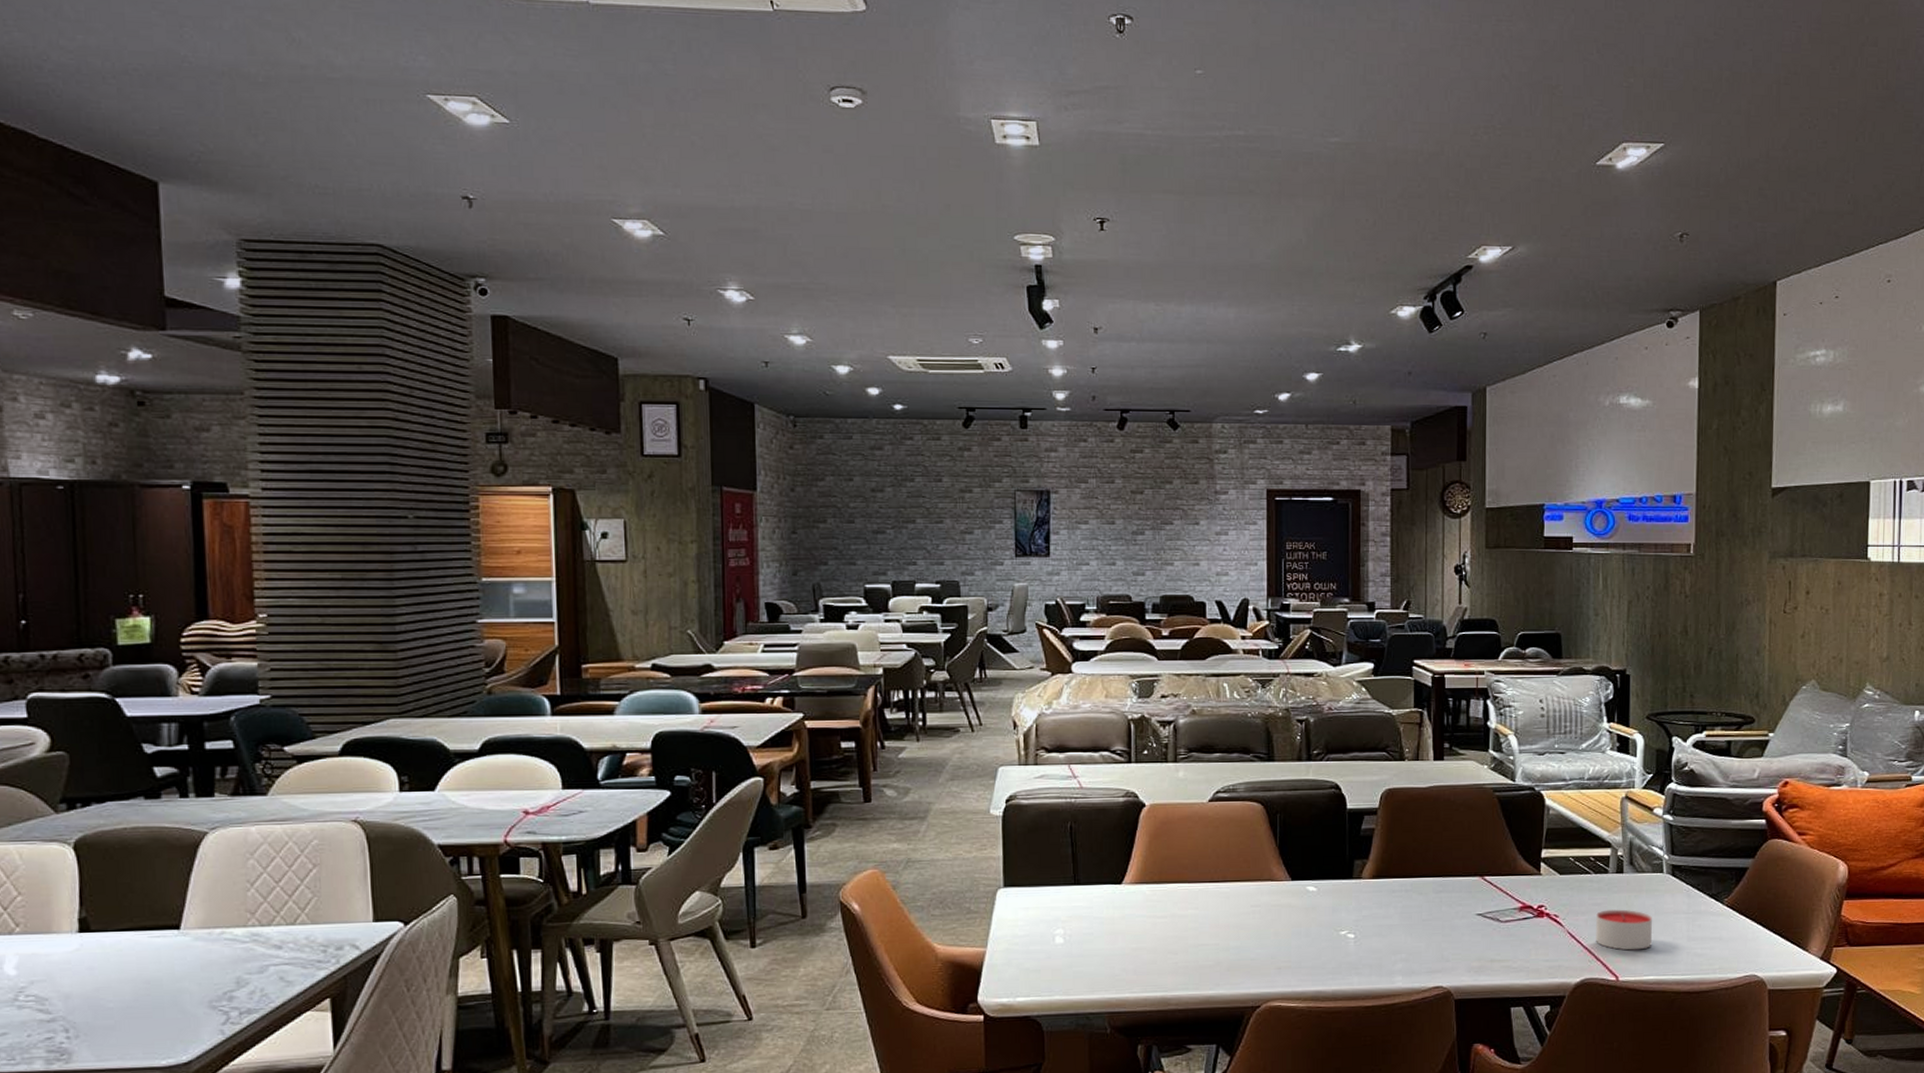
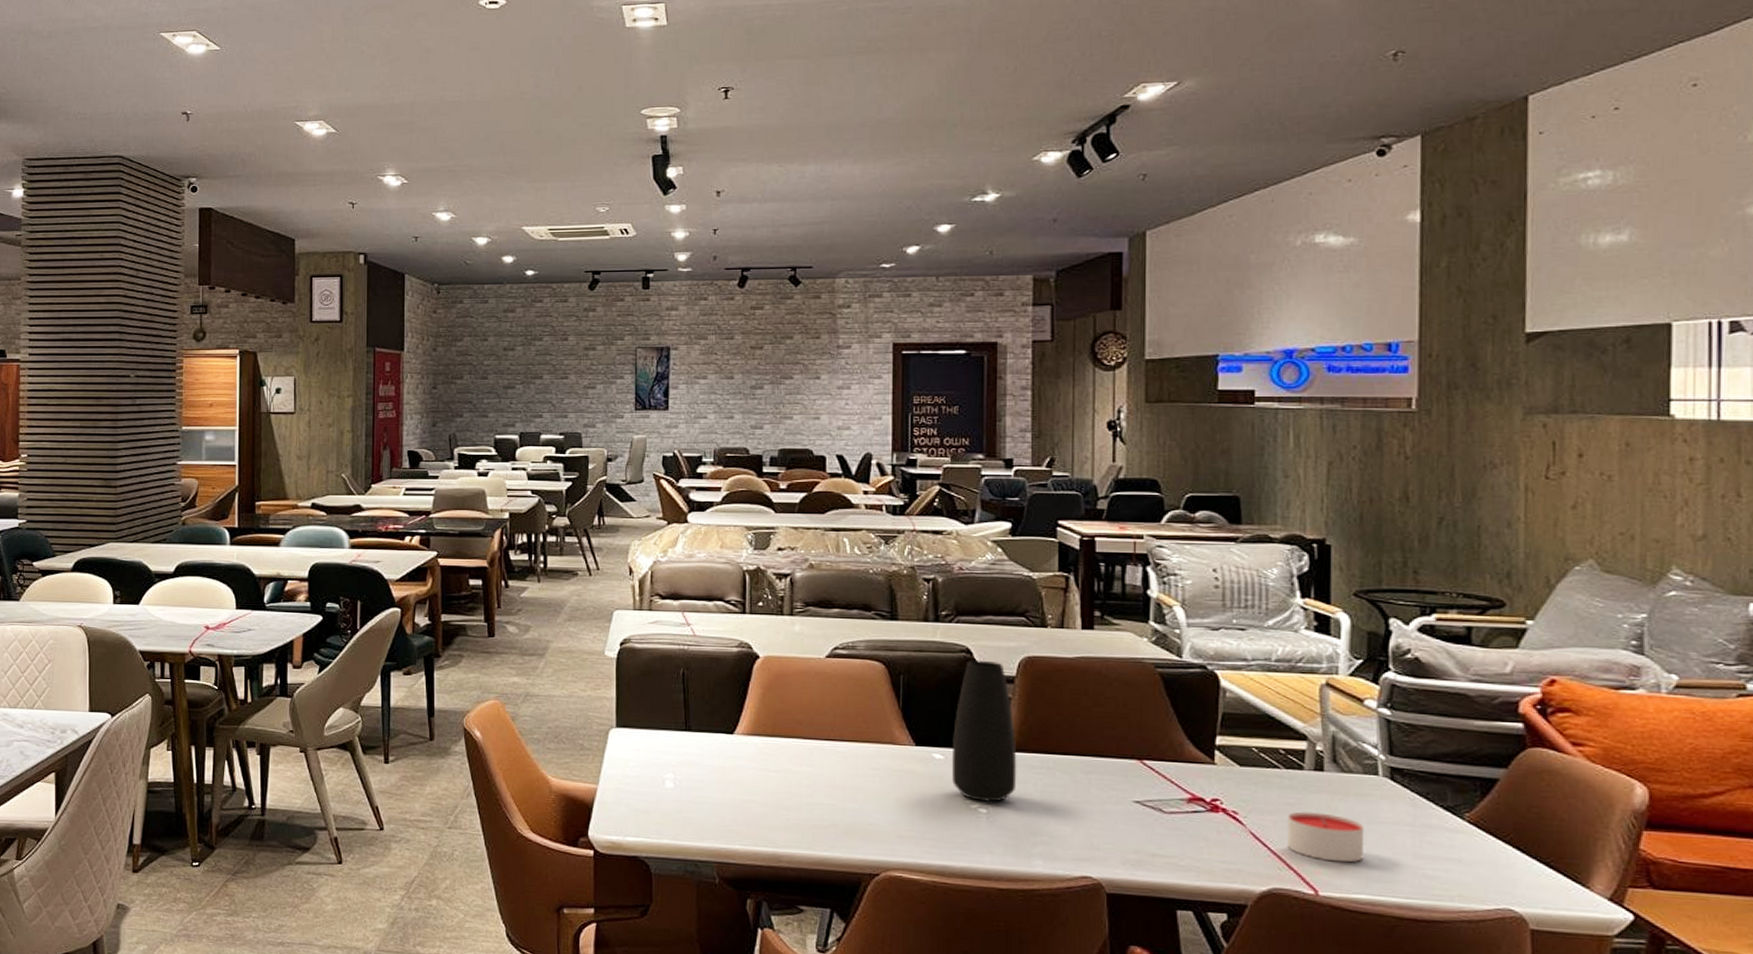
vase: none [1323,794,1380,927] -> present [951,660,1017,802]

